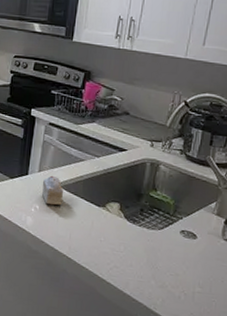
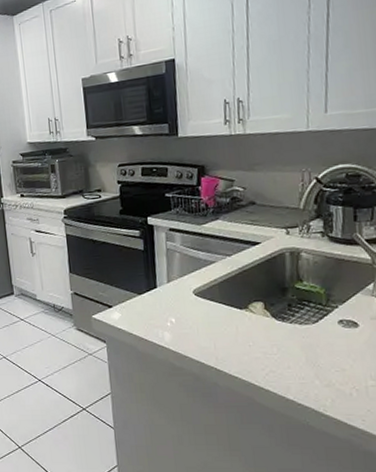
cake slice: present [42,175,64,206] -> none [173,284,199,316]

